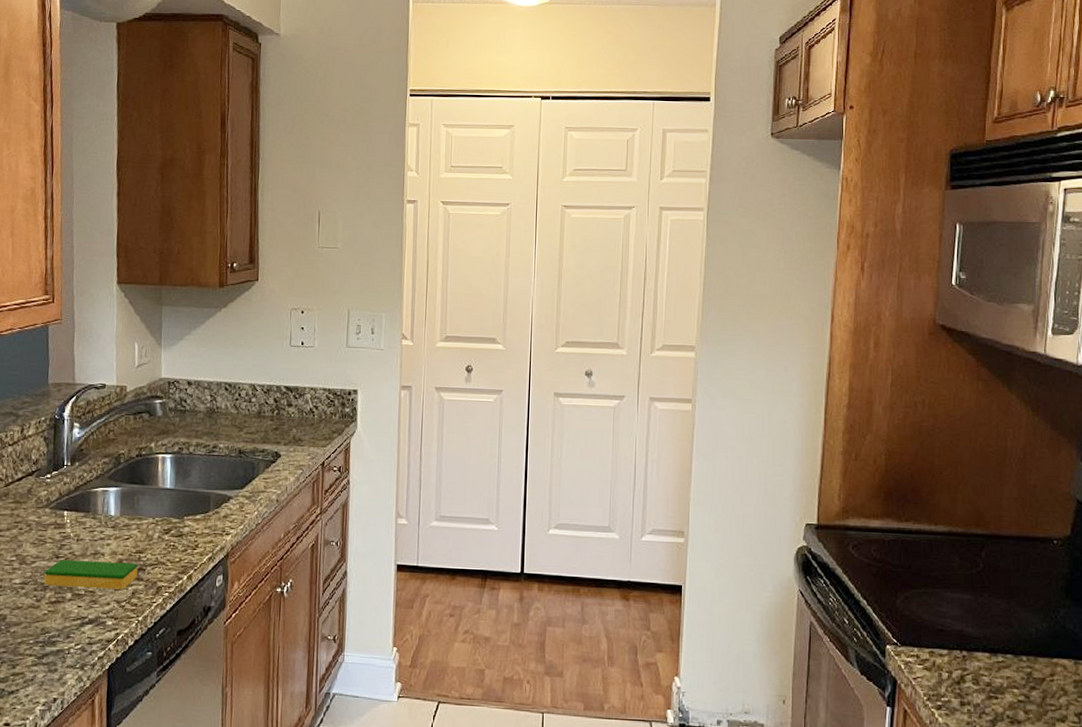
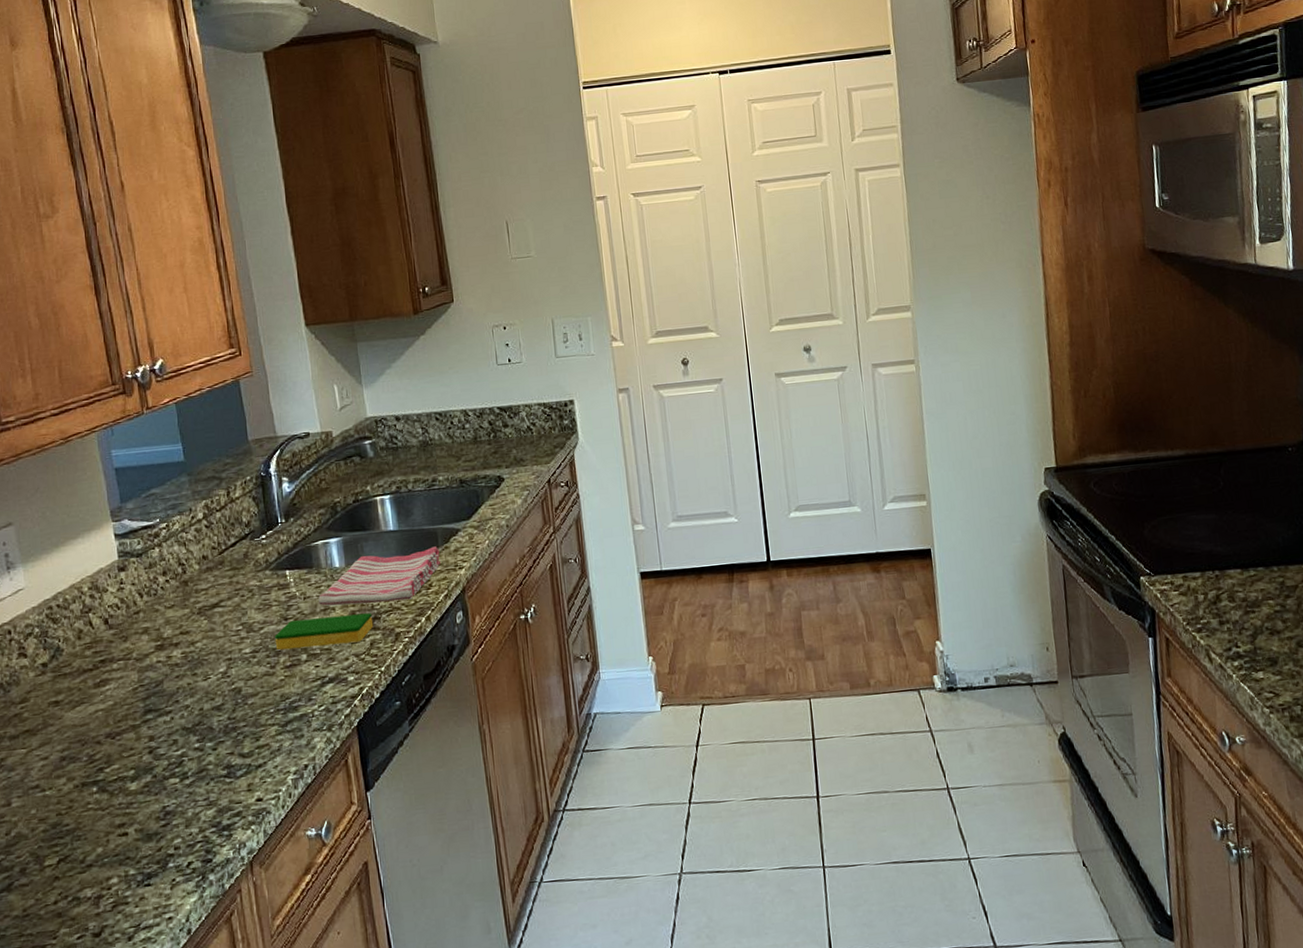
dish towel: none [90,508,210,557] -> present [318,546,440,606]

